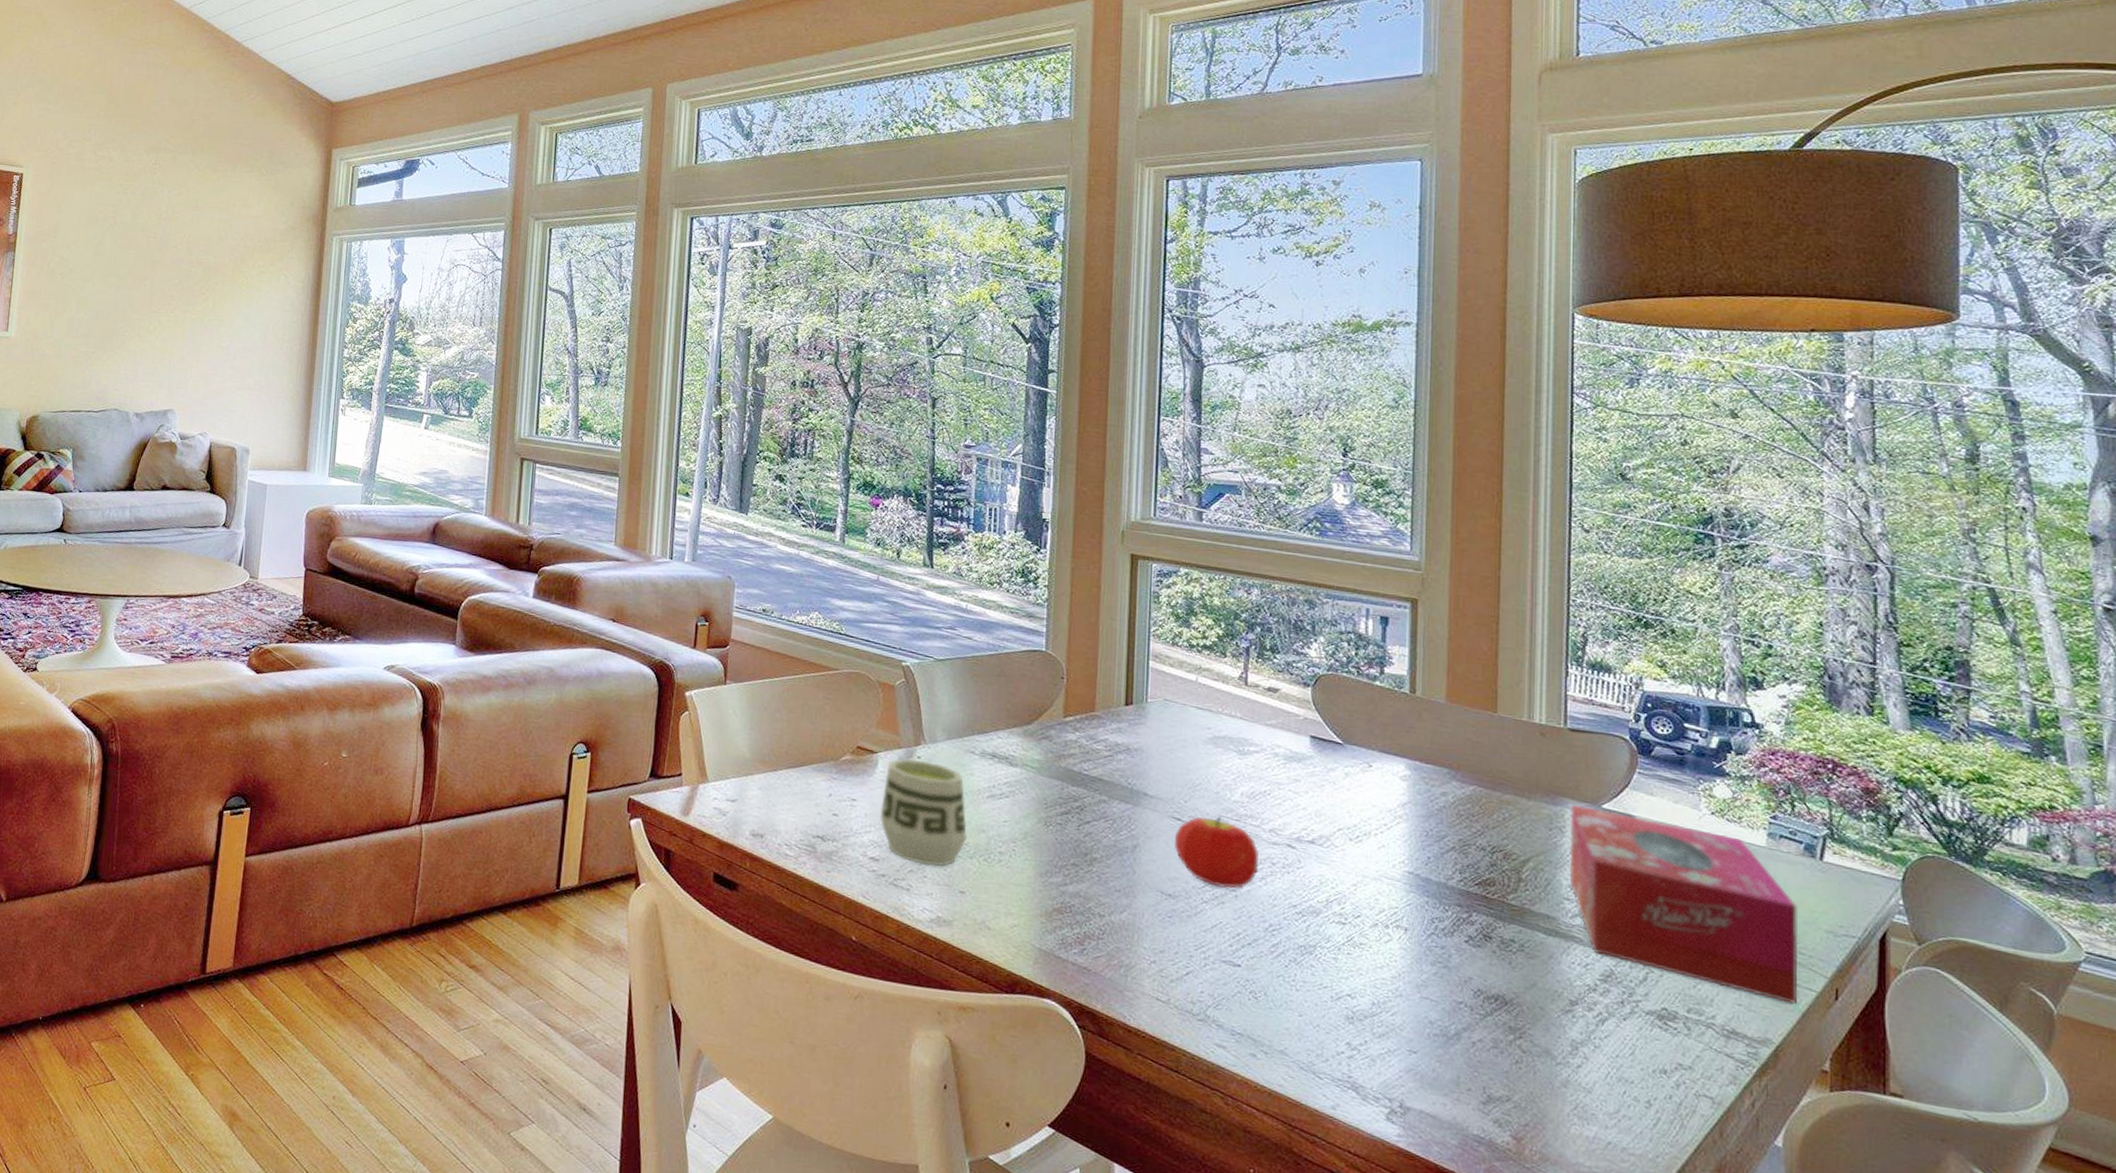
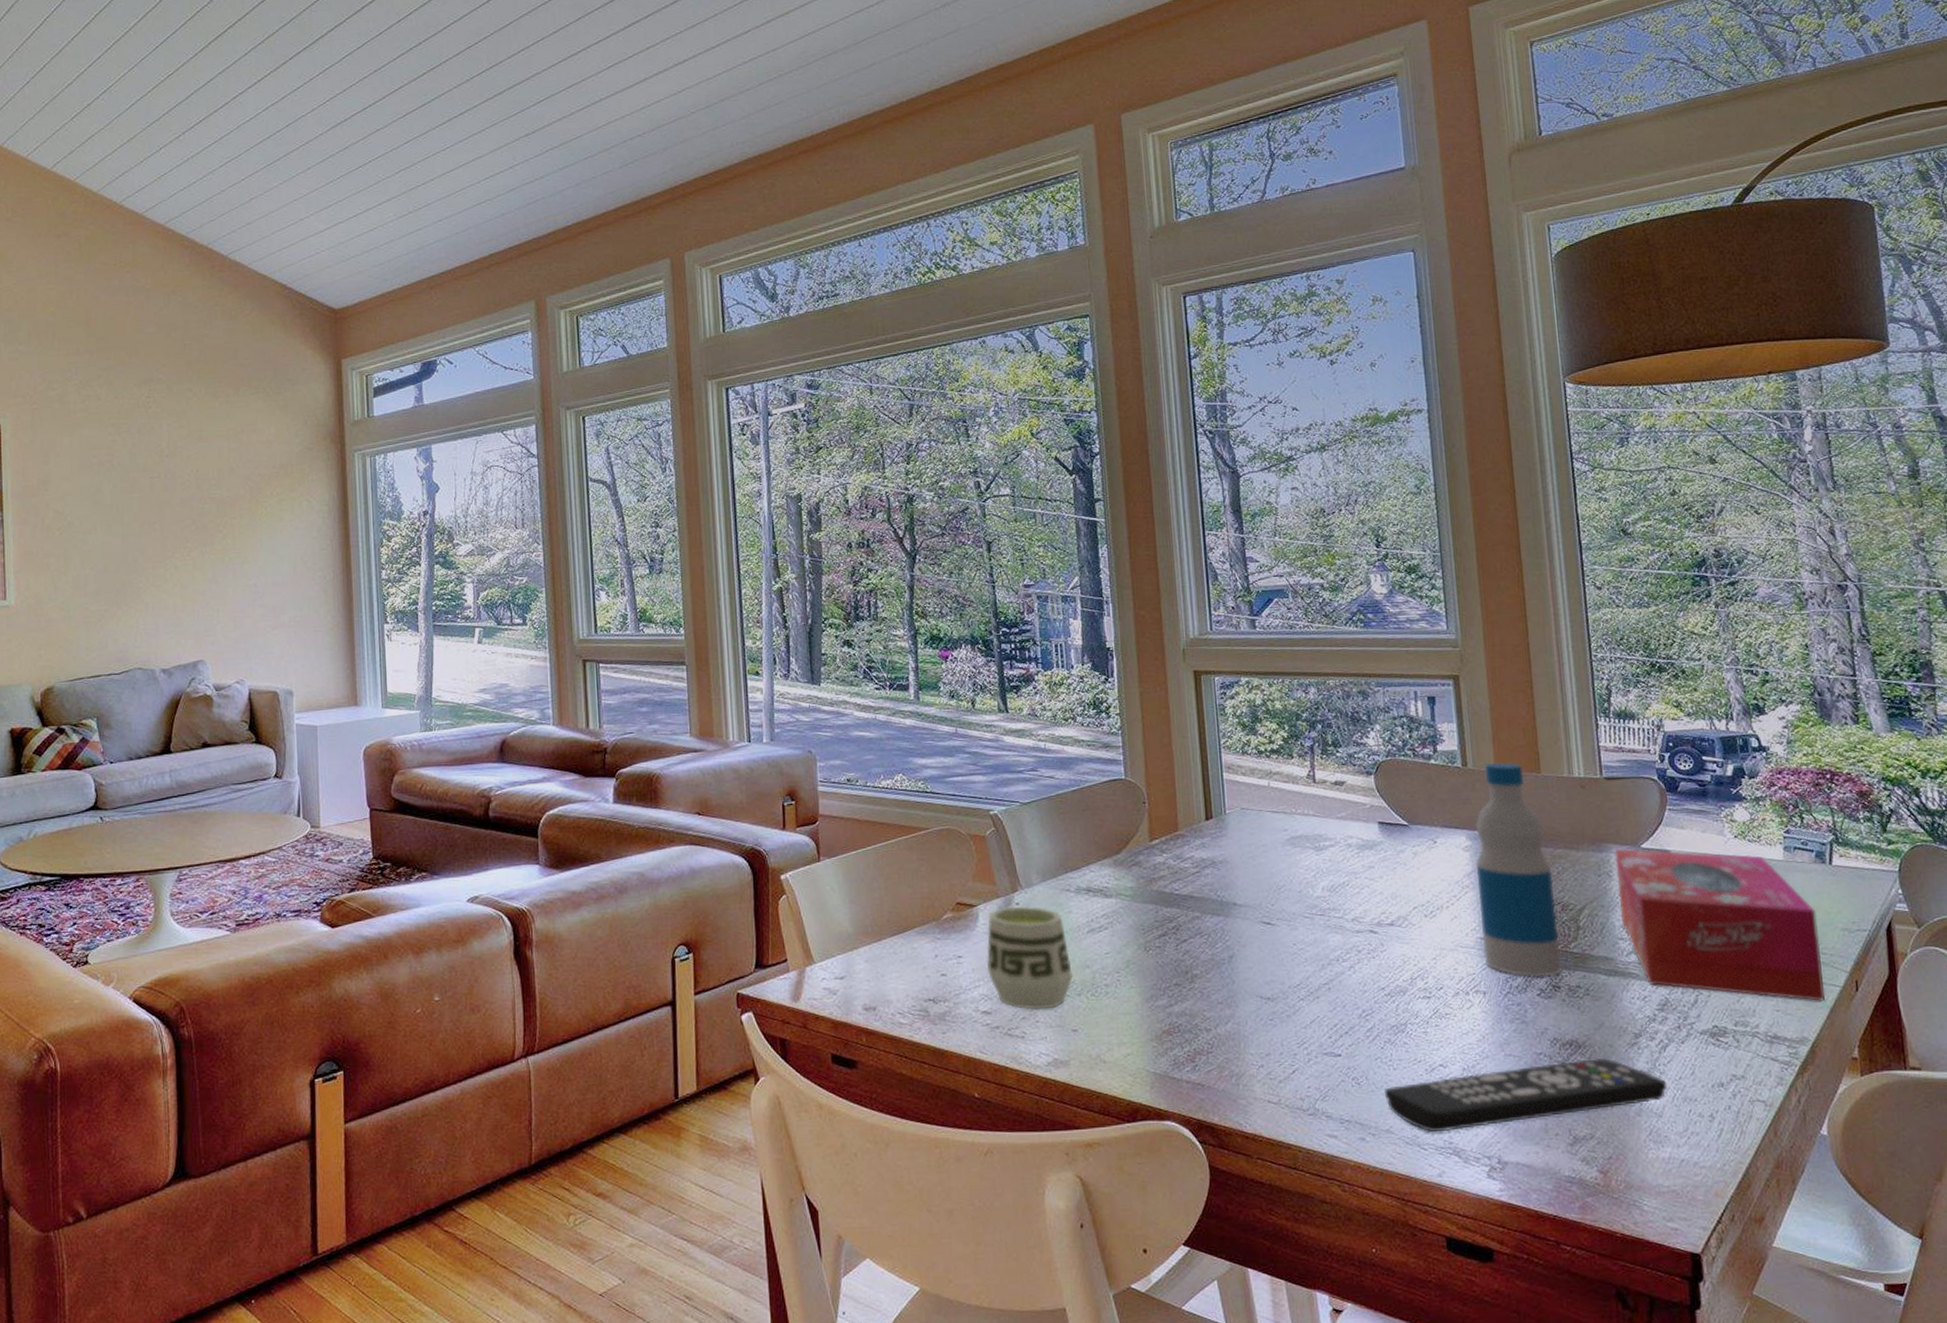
fruit: present [1173,816,1258,889] -> none [1266,913,1346,984]
remote control: none [1283,1007,1602,1075] -> present [1385,1058,1668,1131]
bottle: none [1409,693,1497,926] -> present [1475,762,1562,977]

